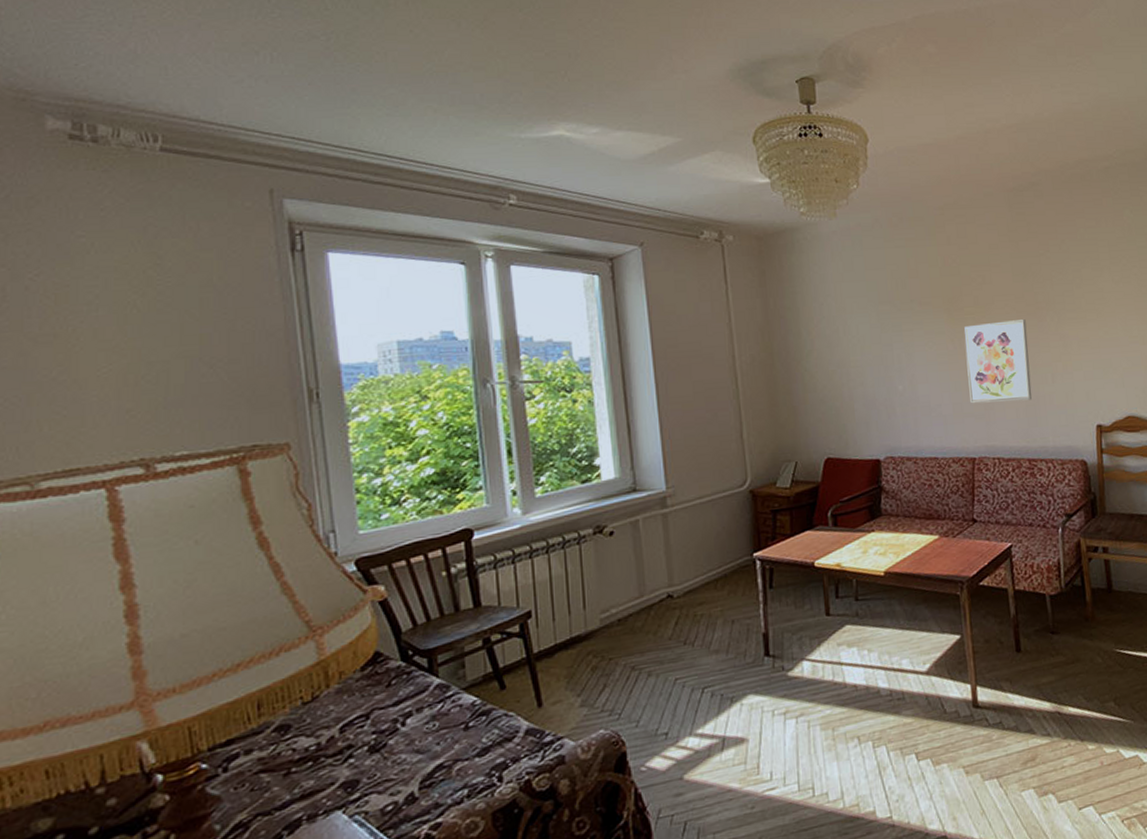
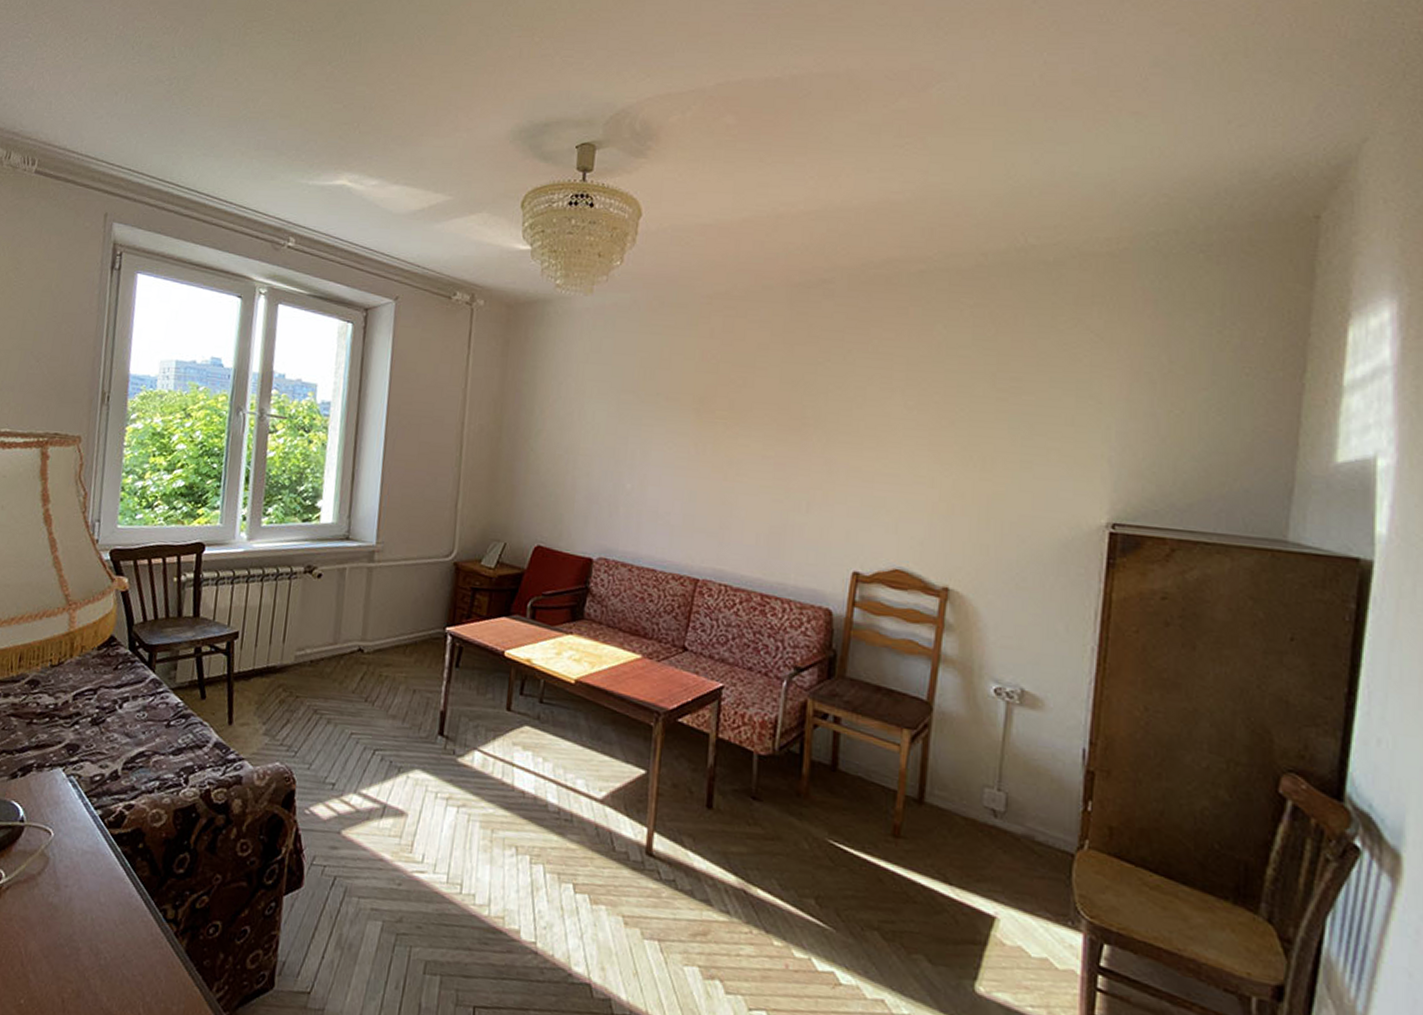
wall art: present [964,319,1033,404] -> none [704,431,787,527]

